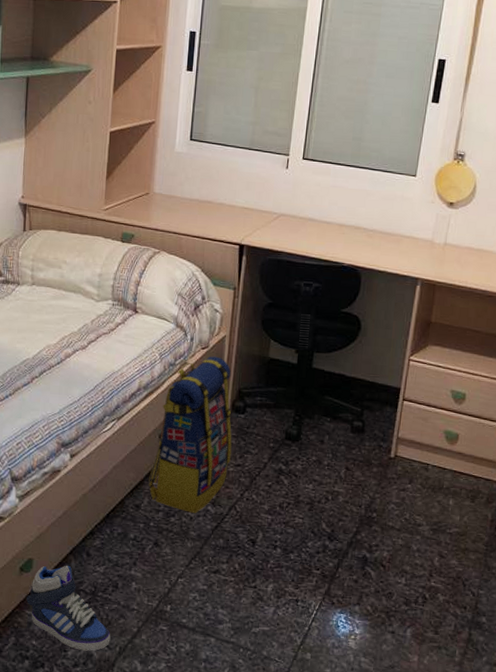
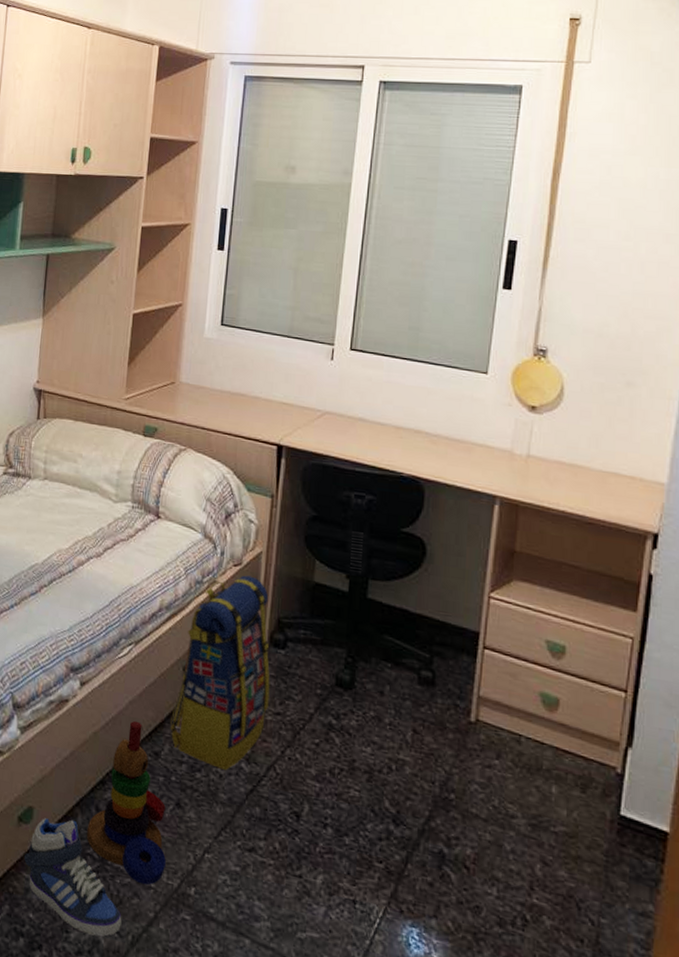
stacking toy: none [79,481,146,608] -> present [86,720,166,885]

